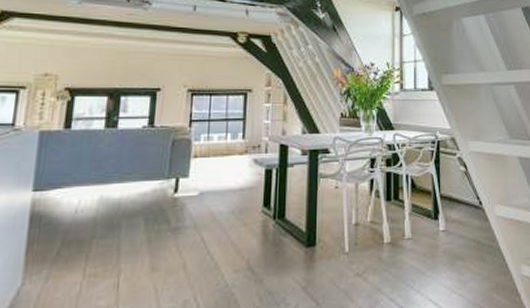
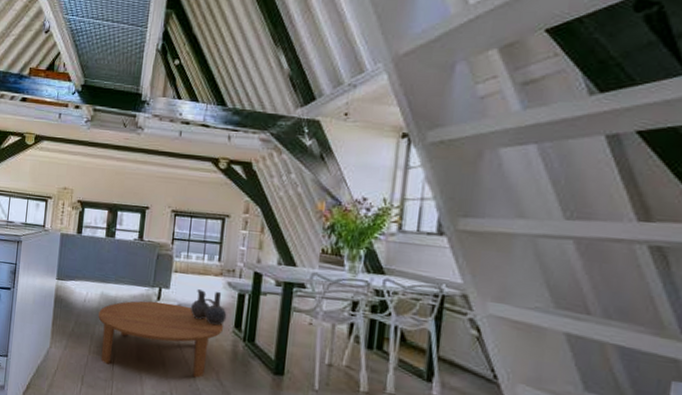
coffee table: none [96,193,253,286] -> present [98,301,224,378]
ceramic vessel: none [214,170,255,209] -> present [191,289,227,326]

